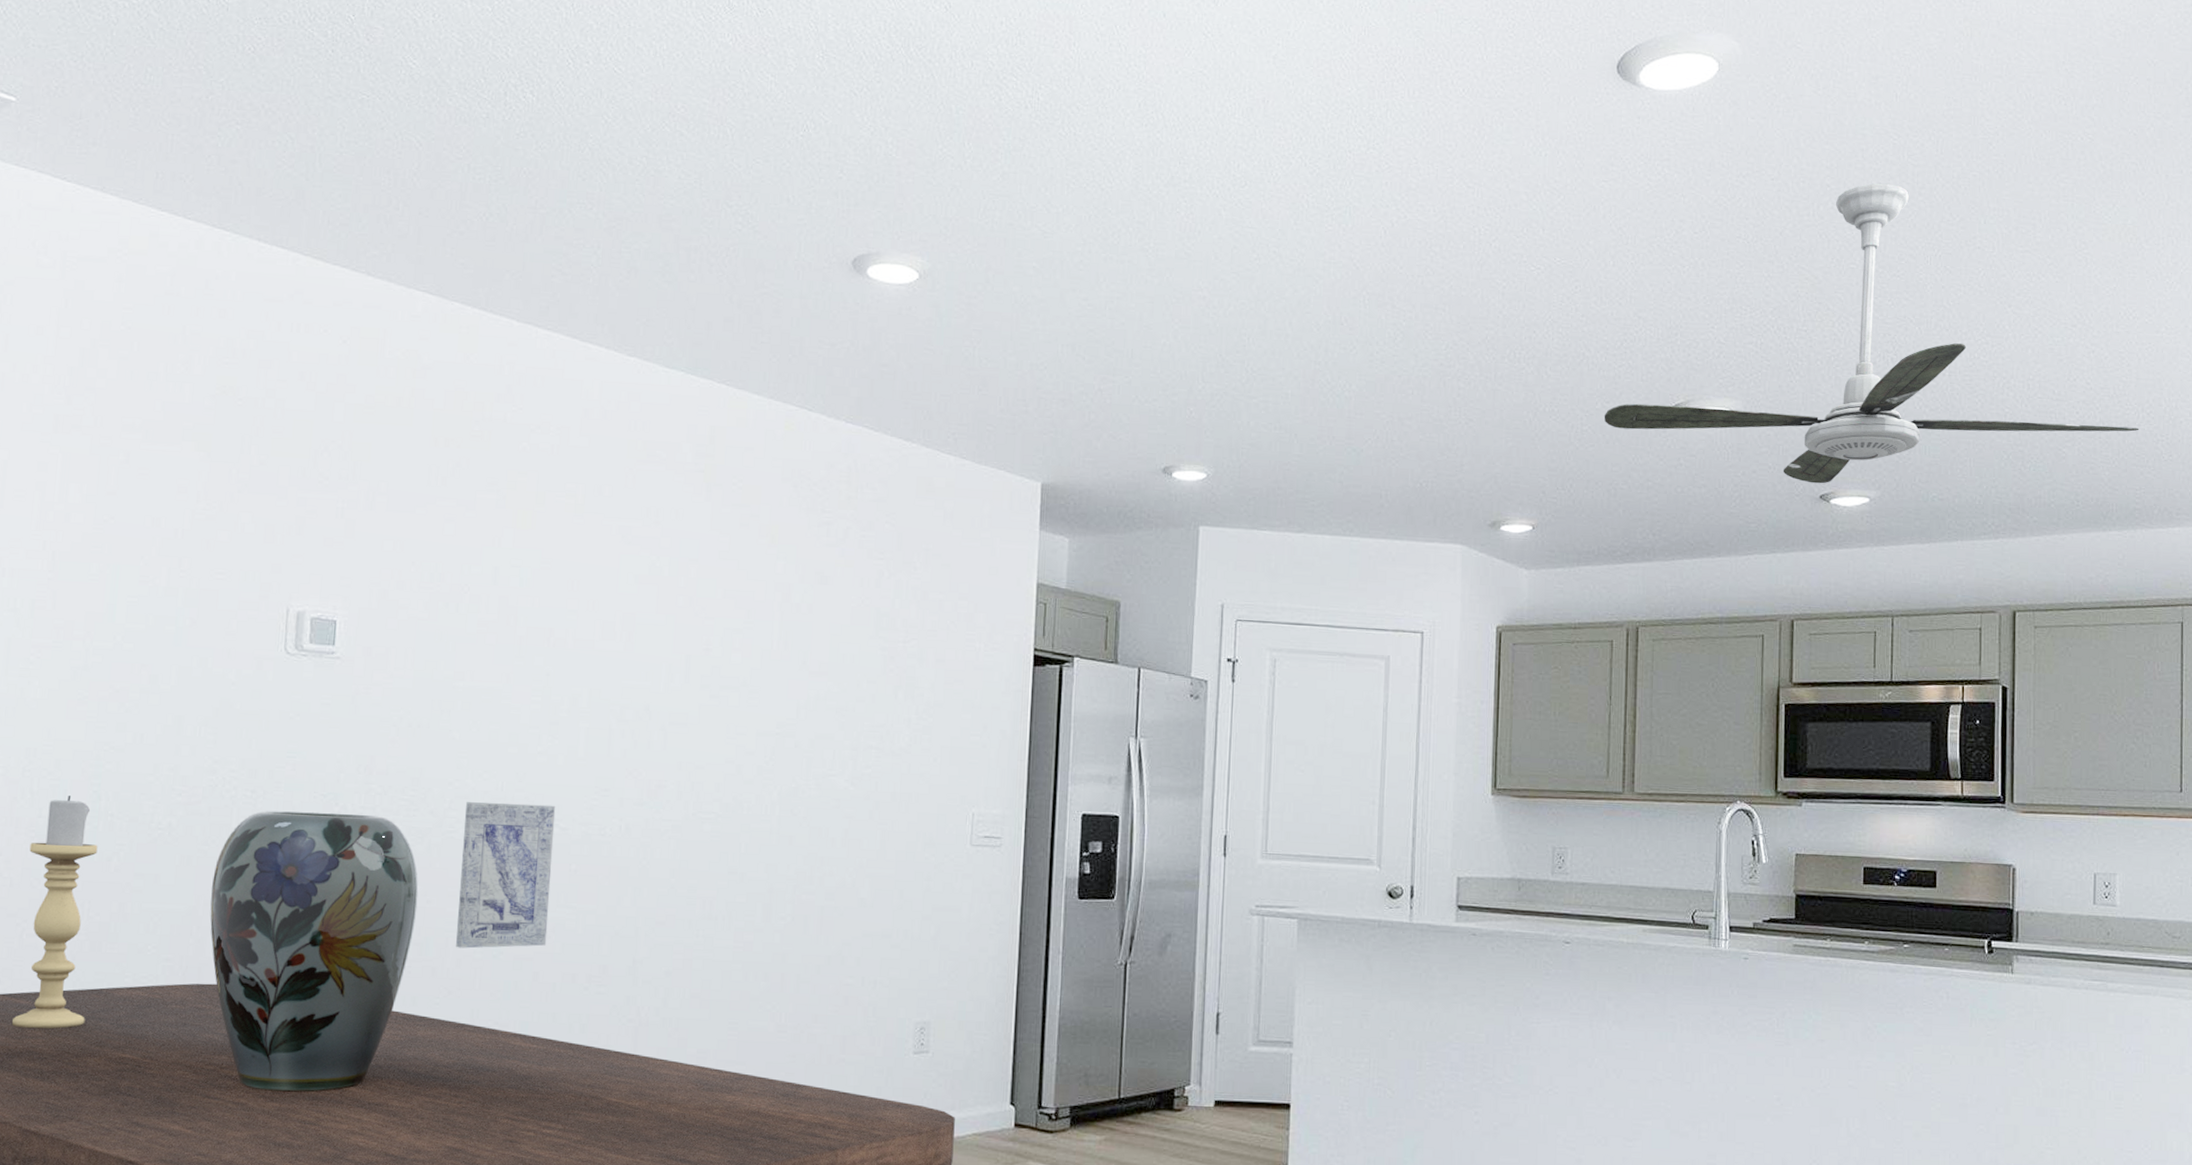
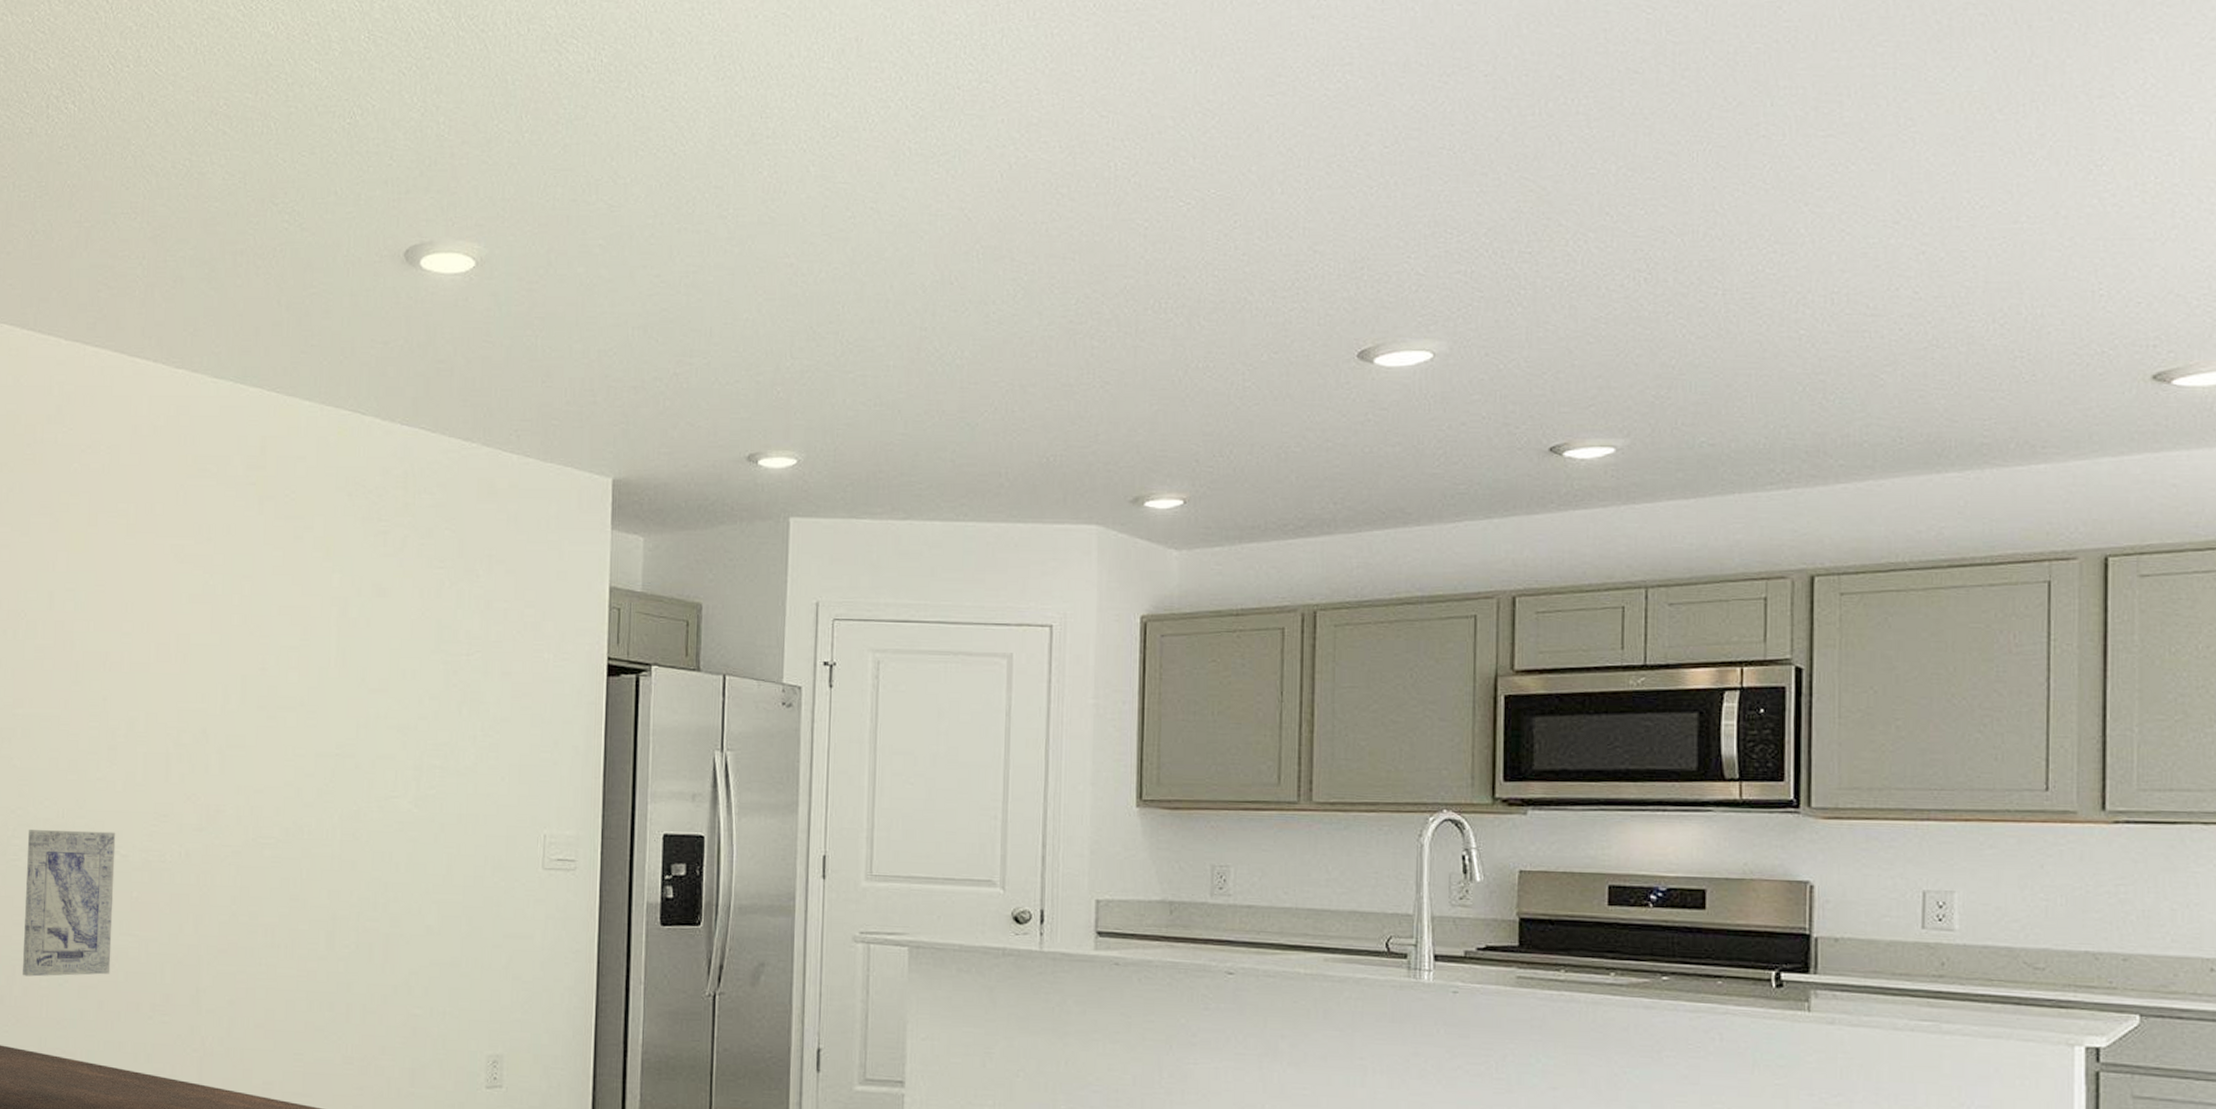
ceiling fan: present [1604,183,2140,484] -> none [1271,68,1989,434]

